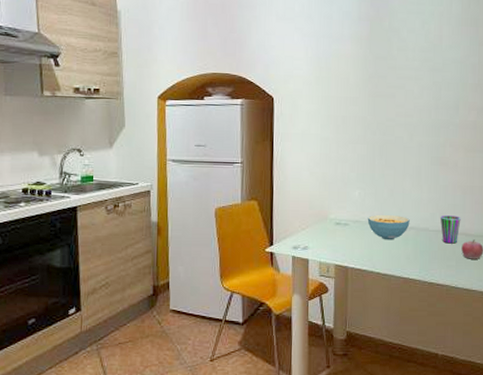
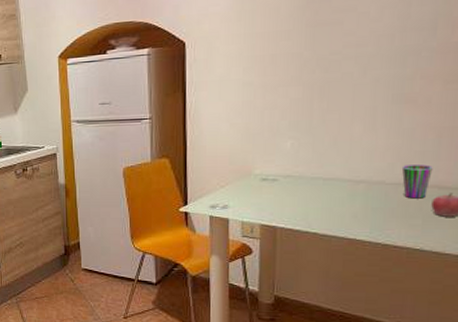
cereal bowl: present [367,214,410,240] -> none [302,166,359,197]

